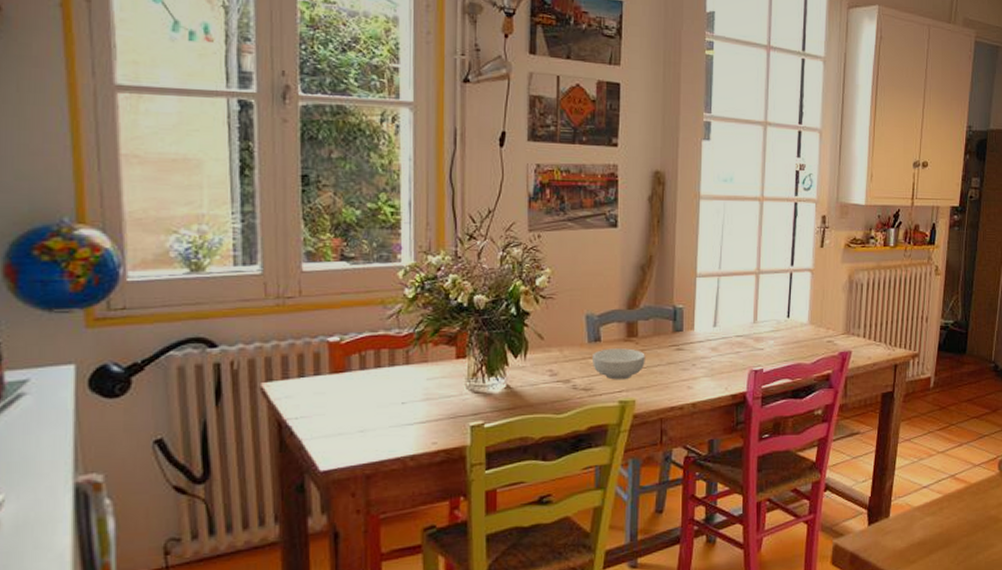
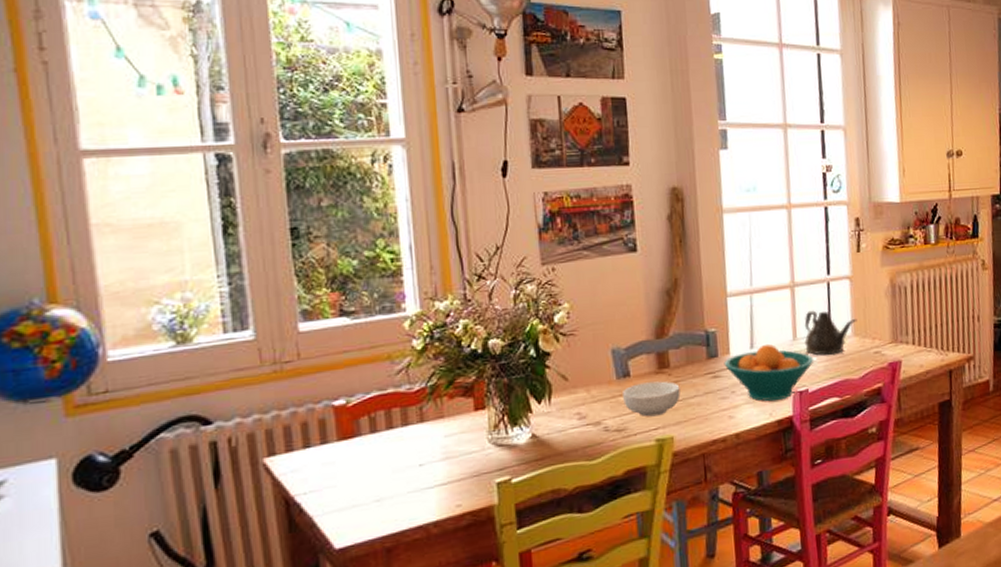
fruit bowl: none [687,323,771,377] -> present [724,343,814,402]
teapot: none [764,297,814,341] -> present [804,310,857,356]

